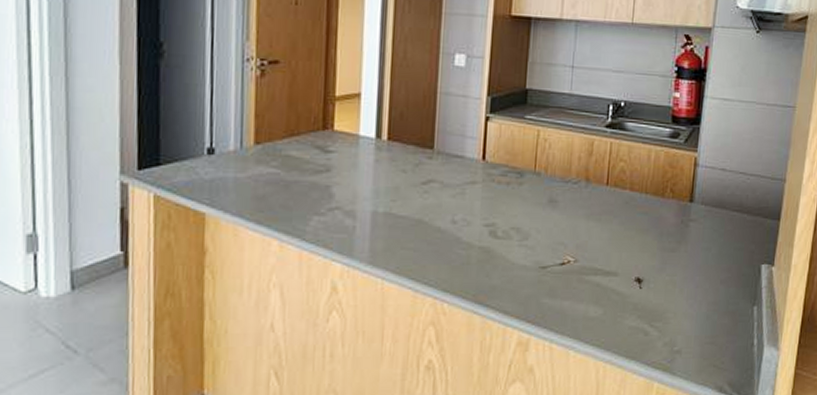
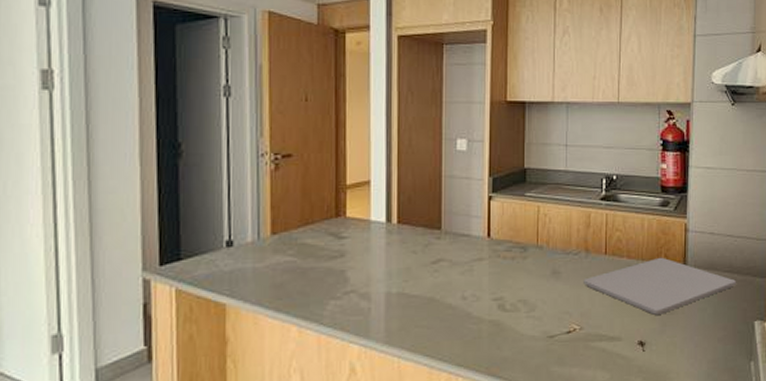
cutting board: none [581,191,745,251] -> present [583,257,736,315]

